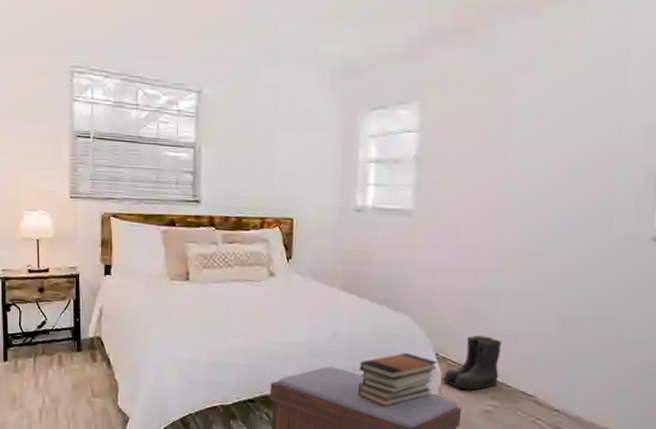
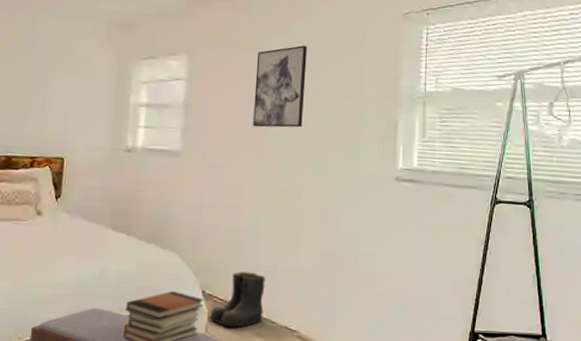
wall art: none [491,87,557,183] -> present [253,45,307,128]

